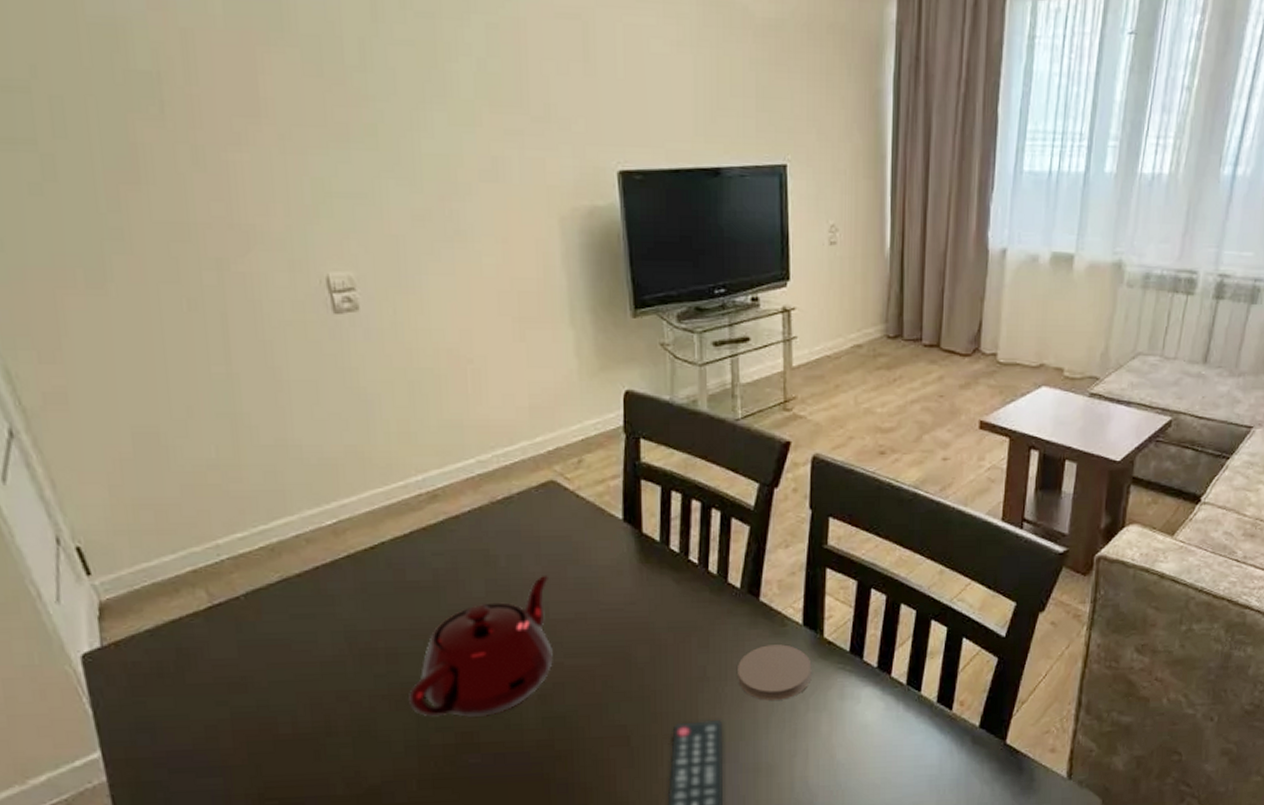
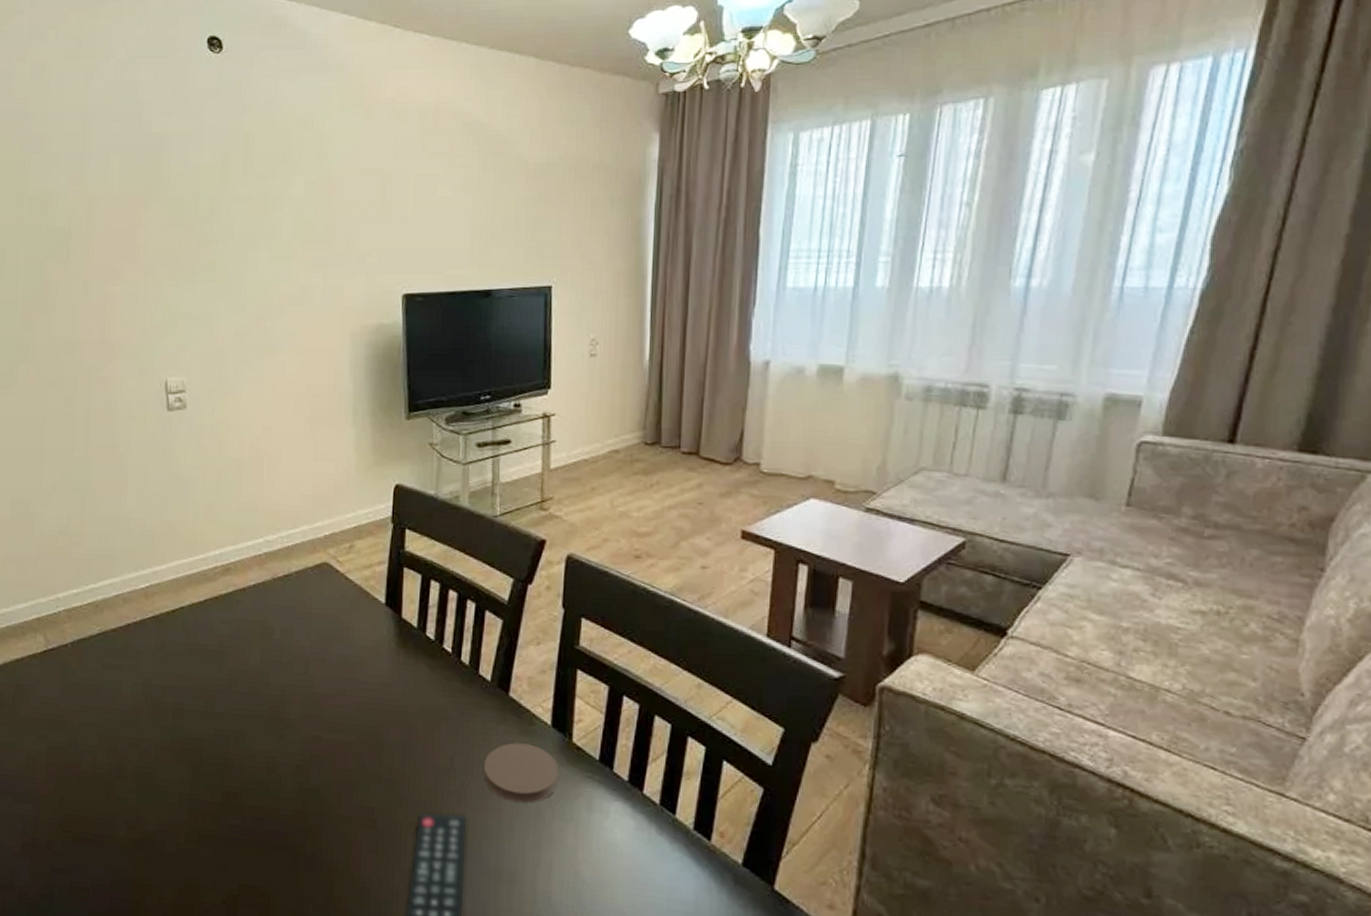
teapot: present [409,576,553,717] -> none [187,650,315,780]

